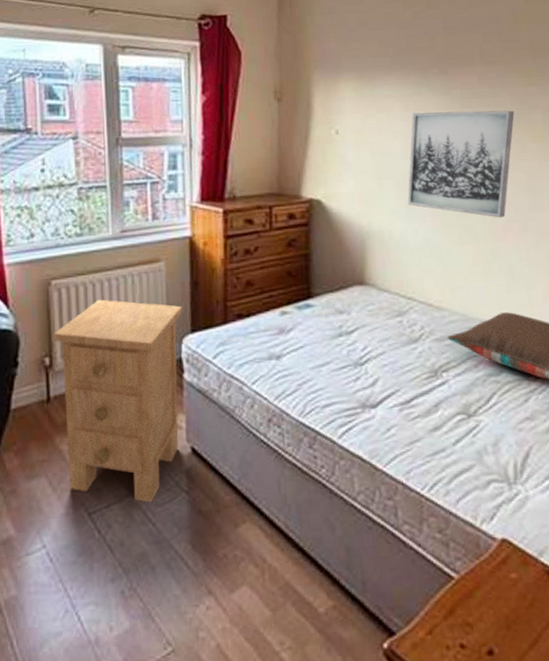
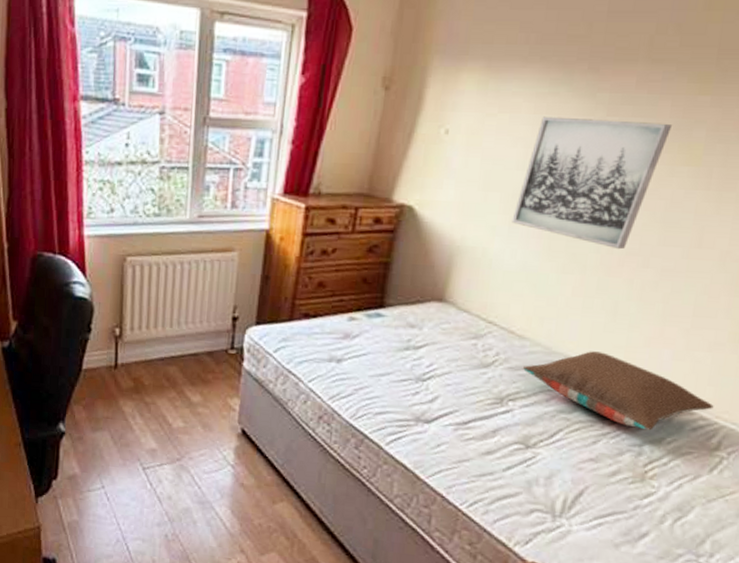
nightstand: present [53,299,182,503] -> none [125,280,250,469]

